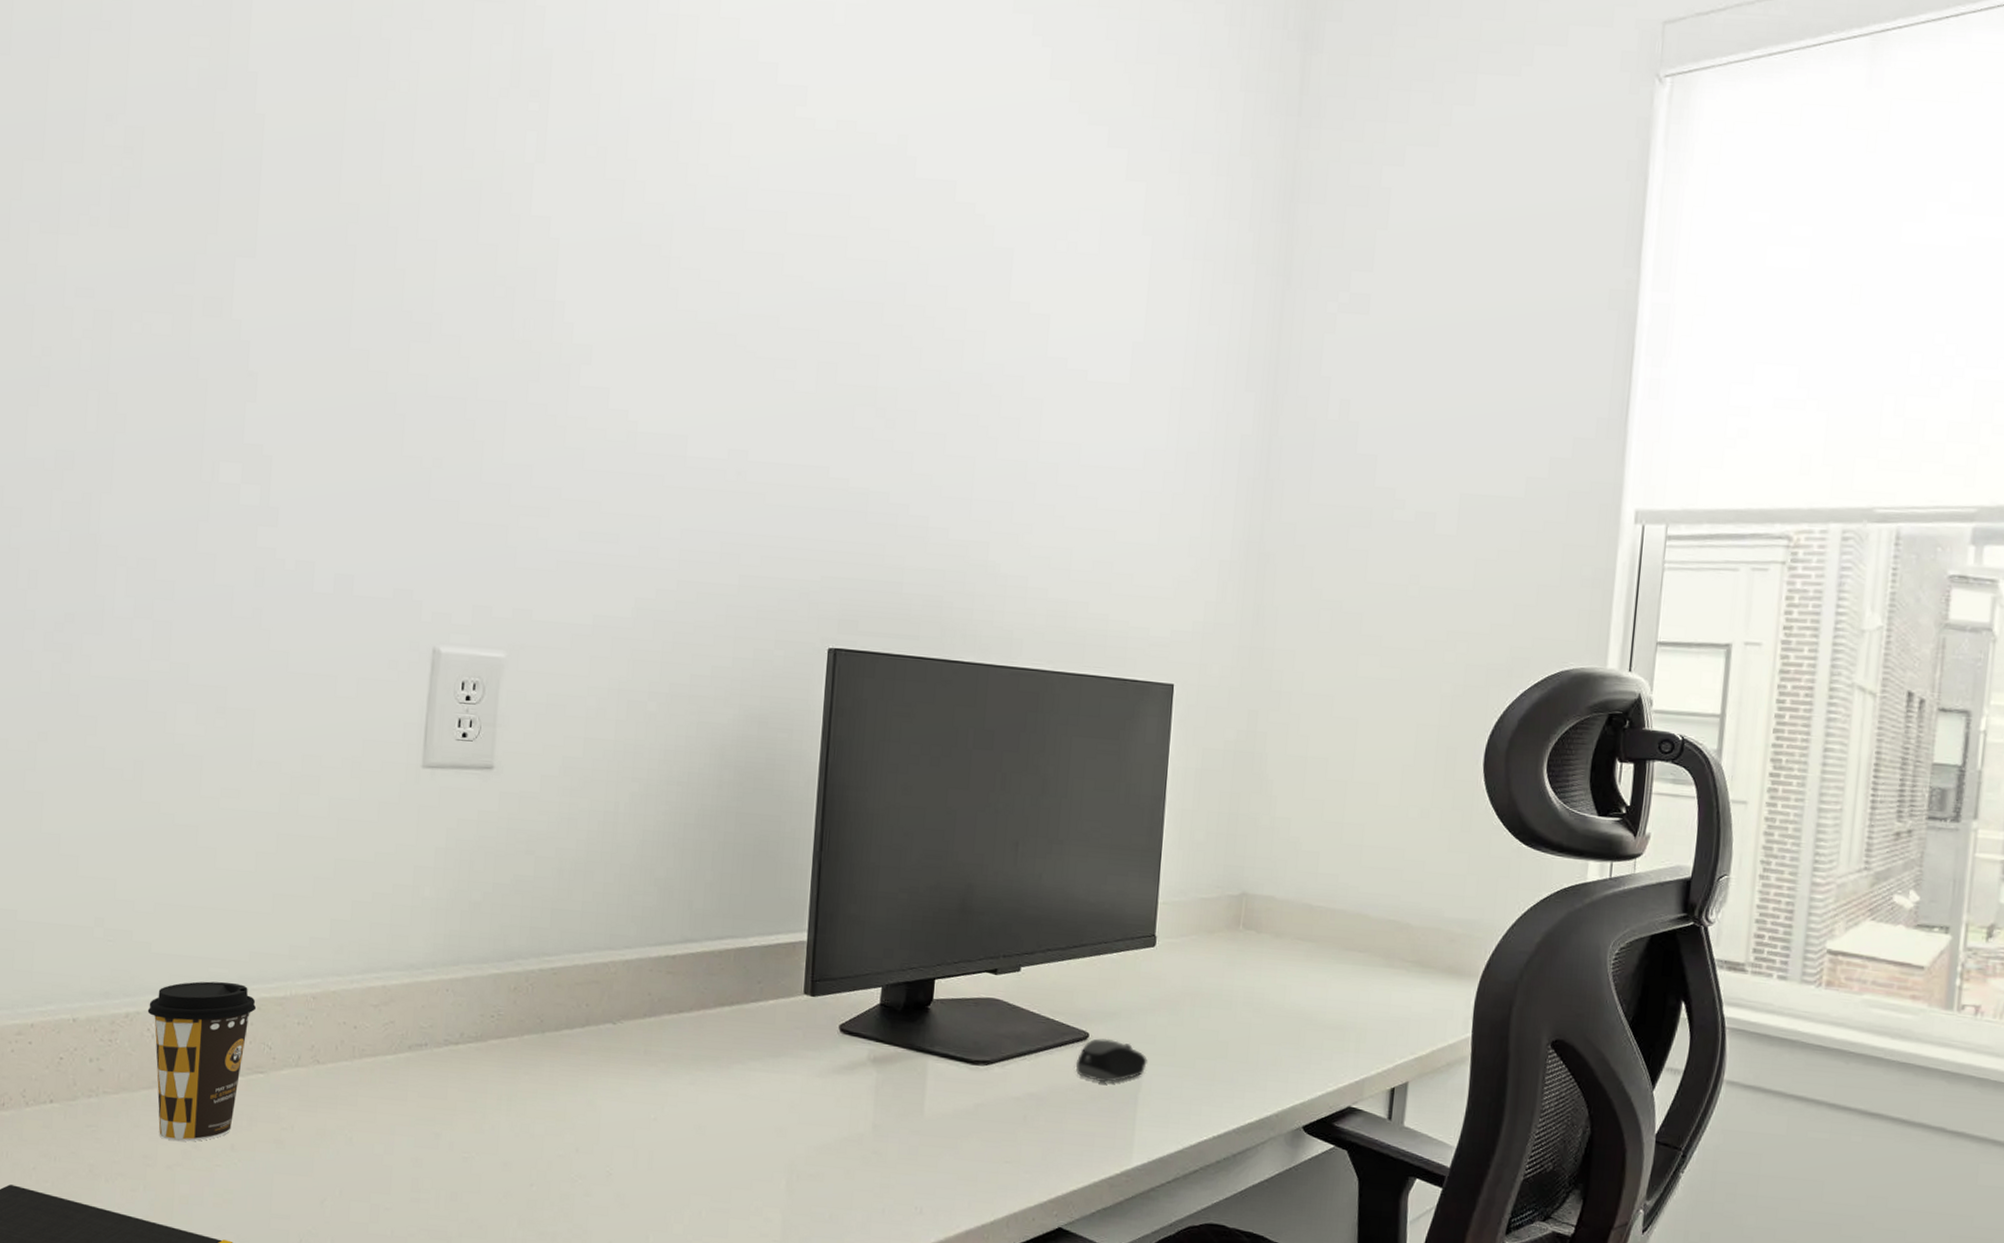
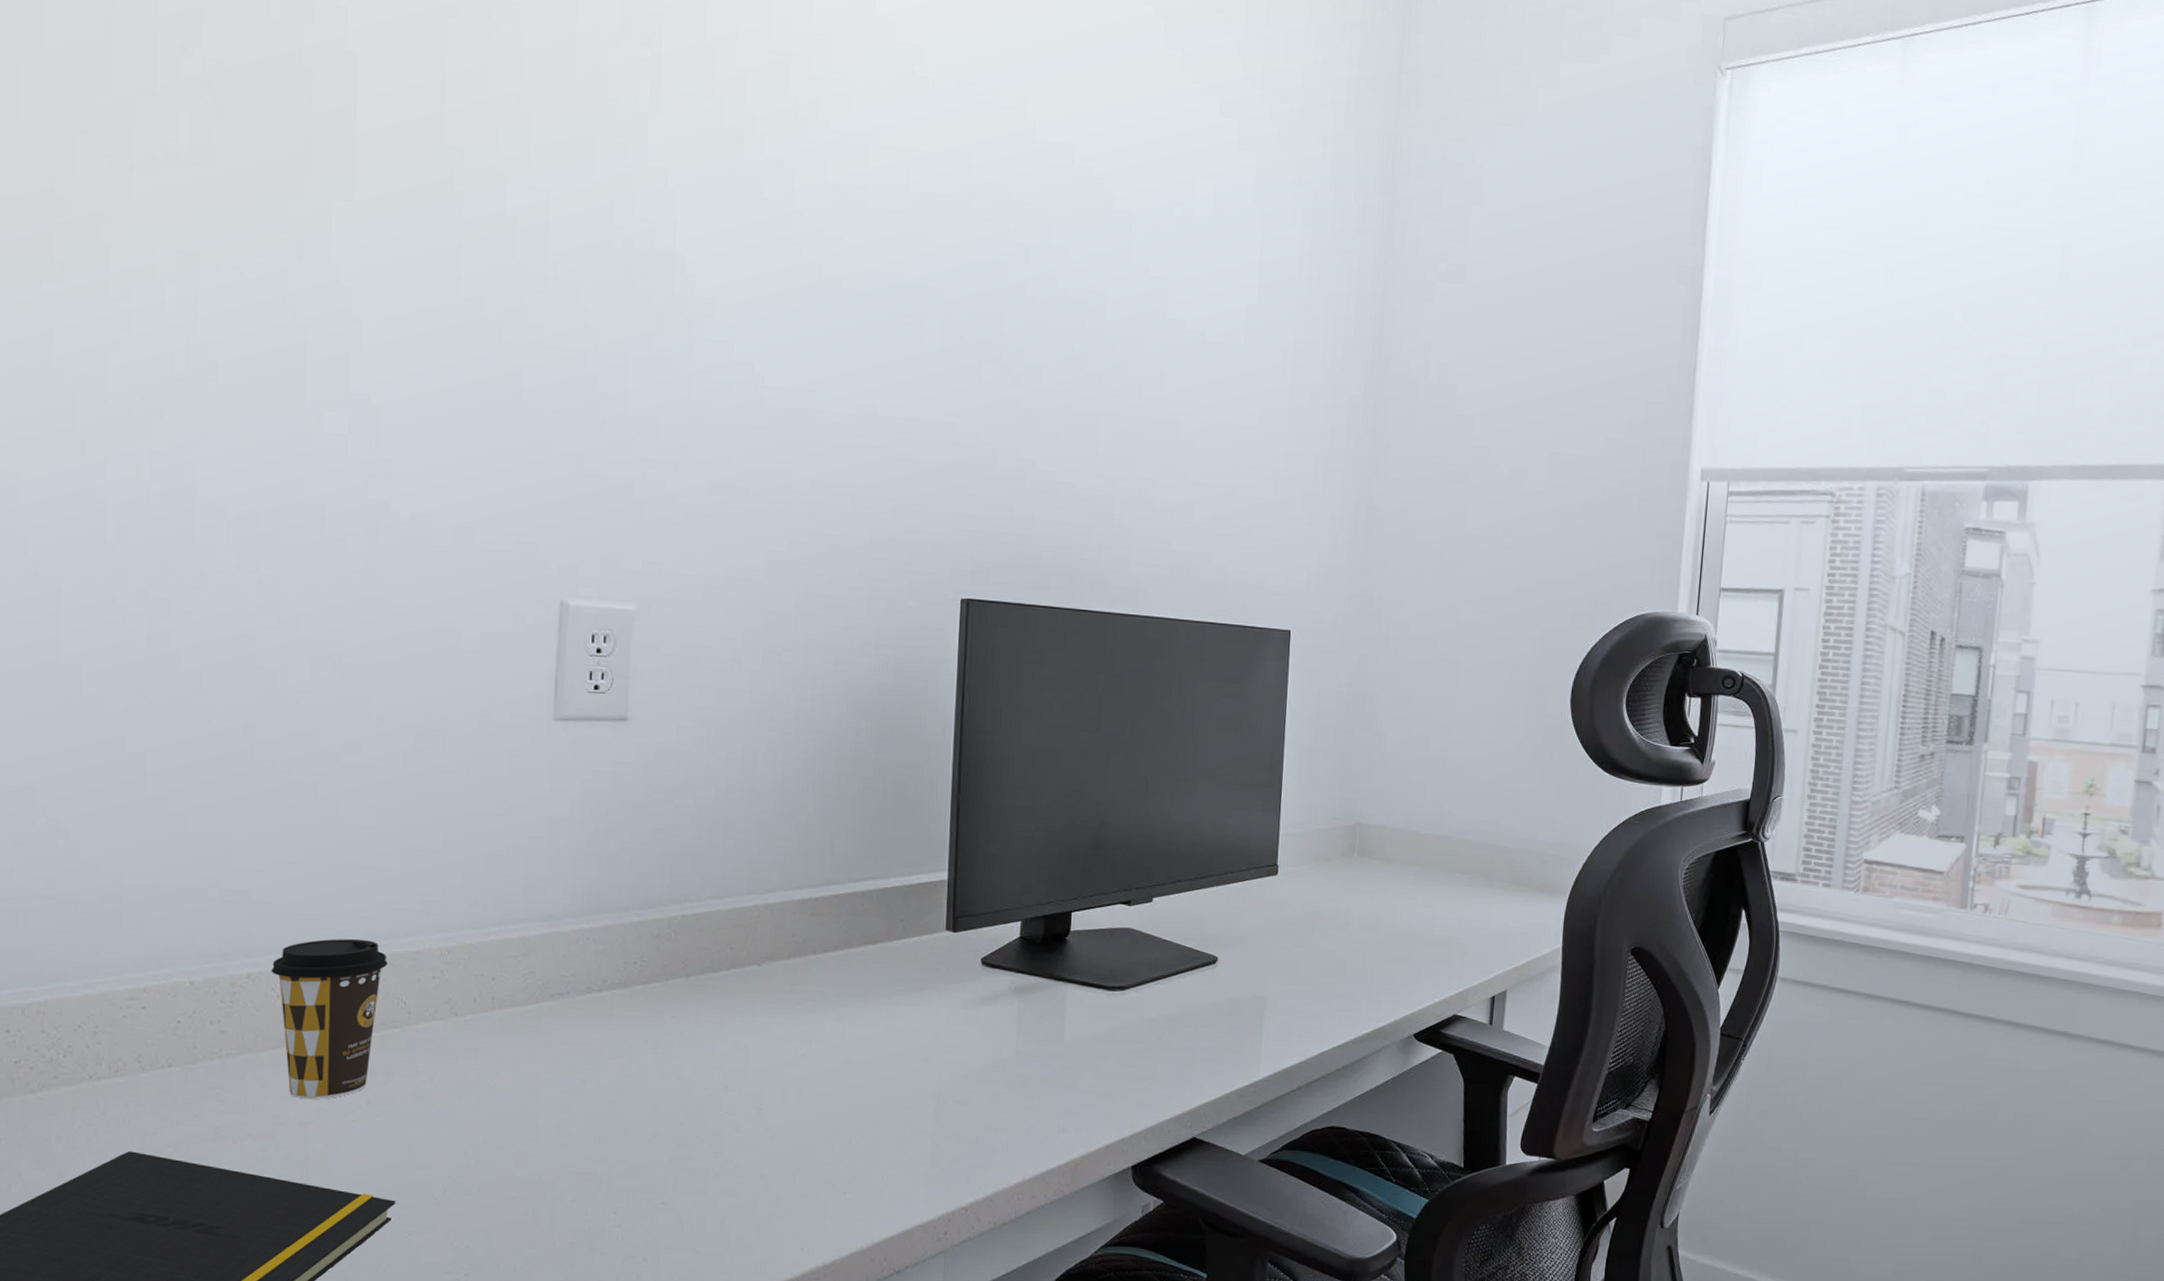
computer mouse: present [1075,1038,1148,1083] -> none [1205,961,1272,1002]

